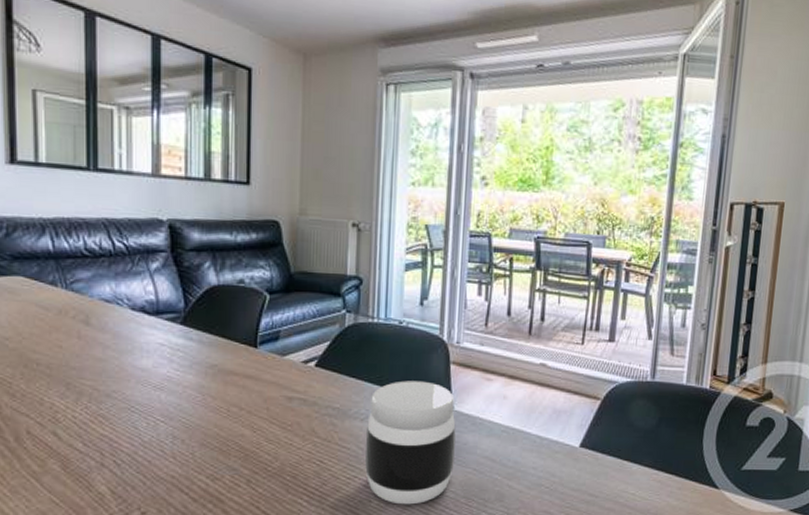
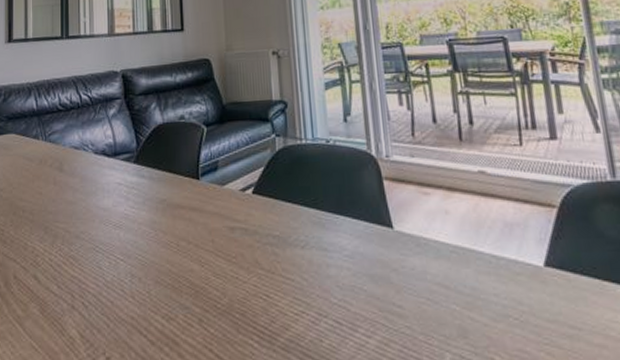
jar: present [364,380,456,505] -> none [307,200,405,344]

